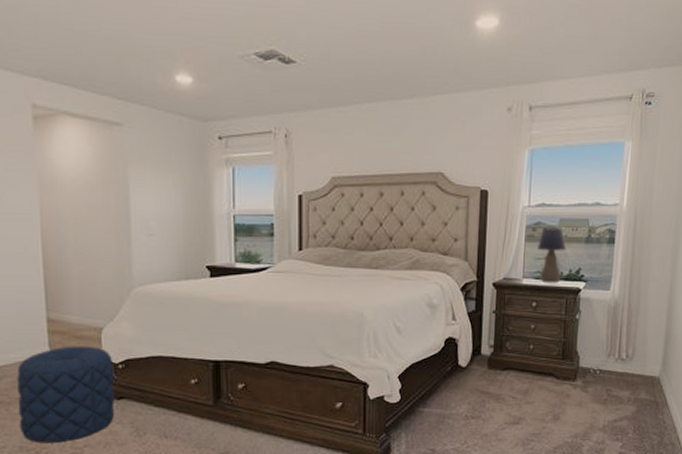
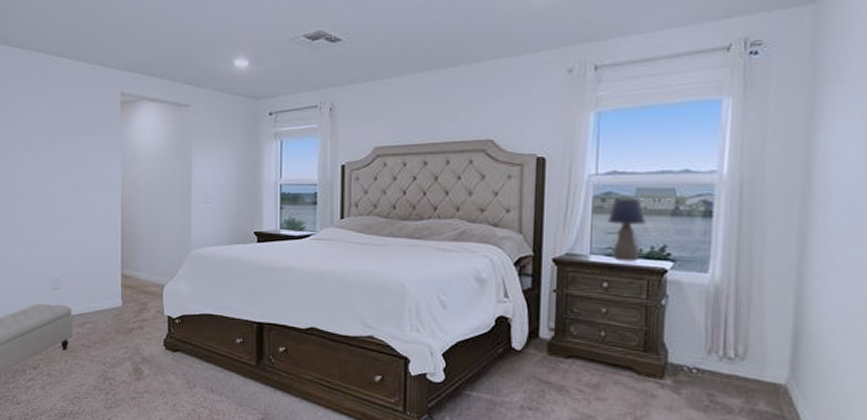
pouf: present [17,345,116,443] -> none [95,299,172,386]

